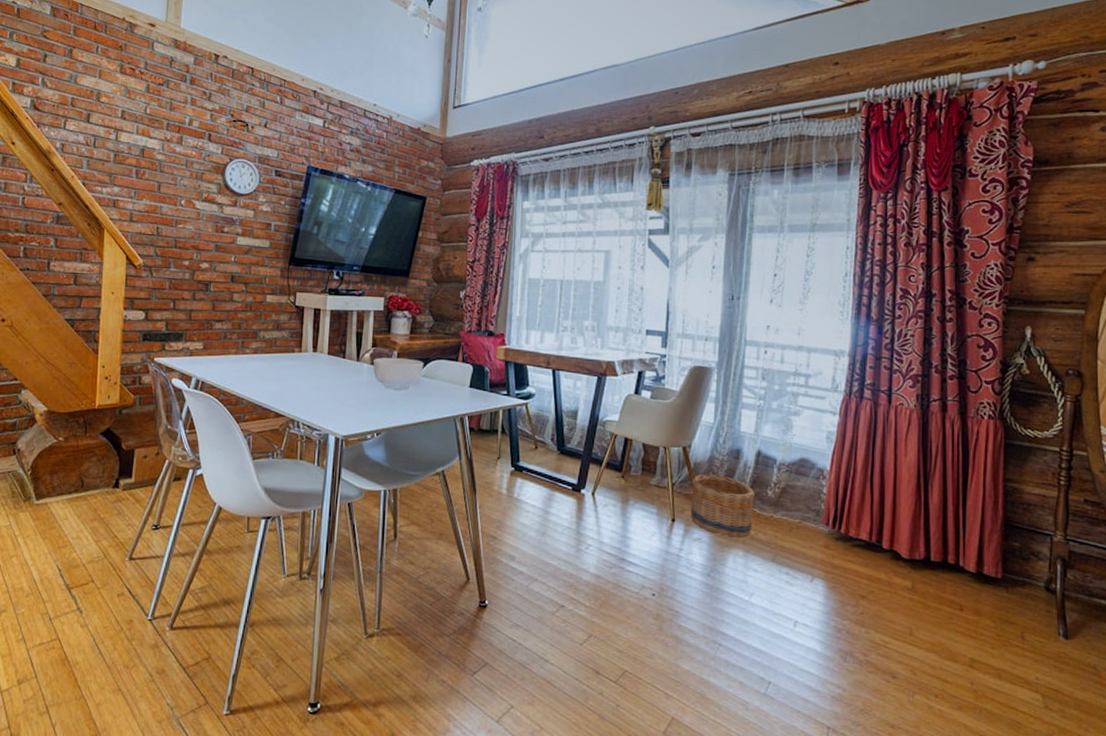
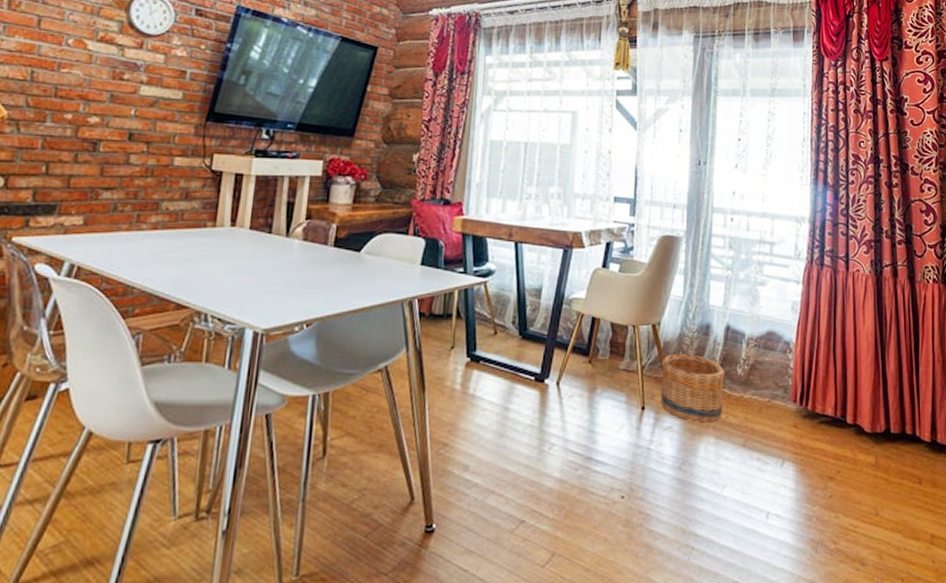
bowl: present [373,357,424,390] -> none [305,231,368,270]

